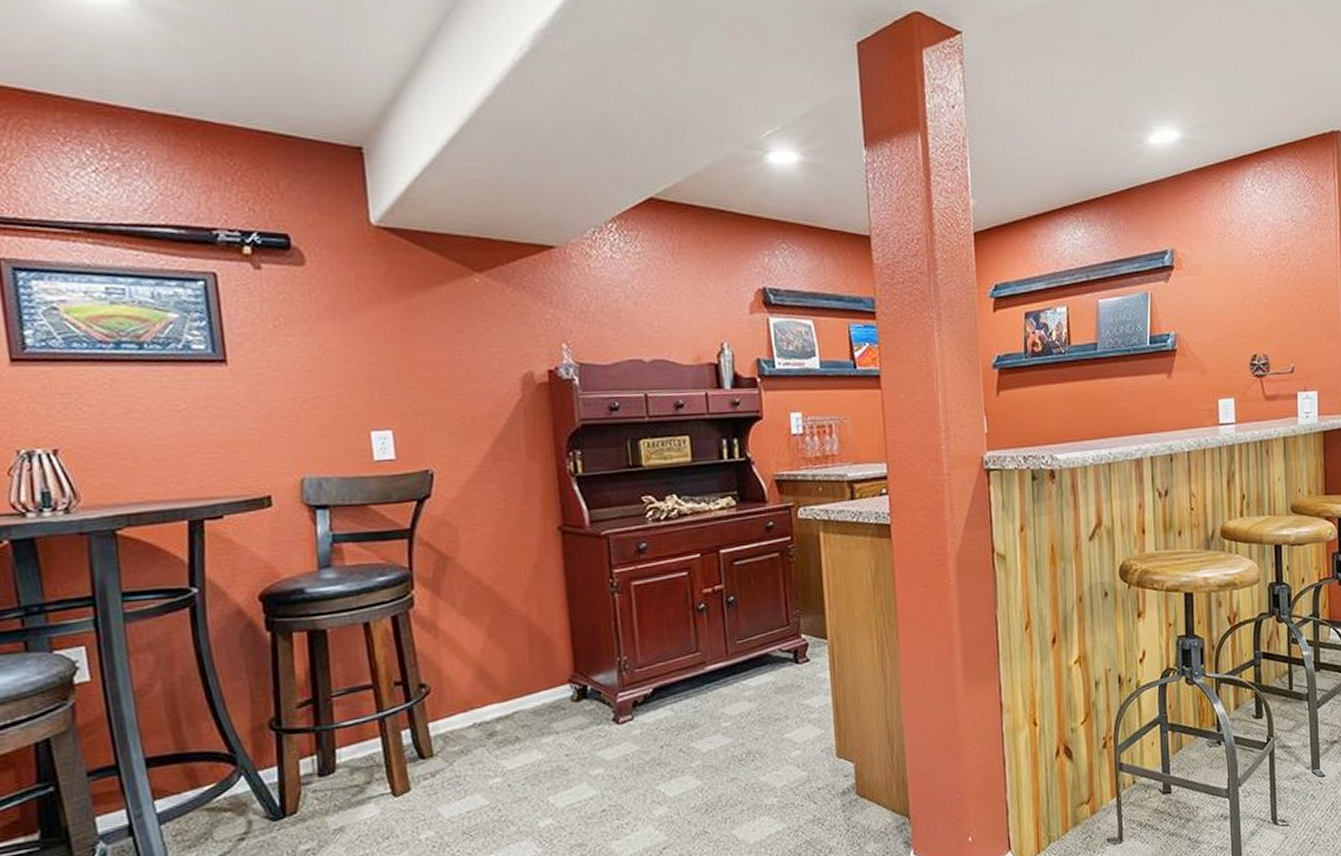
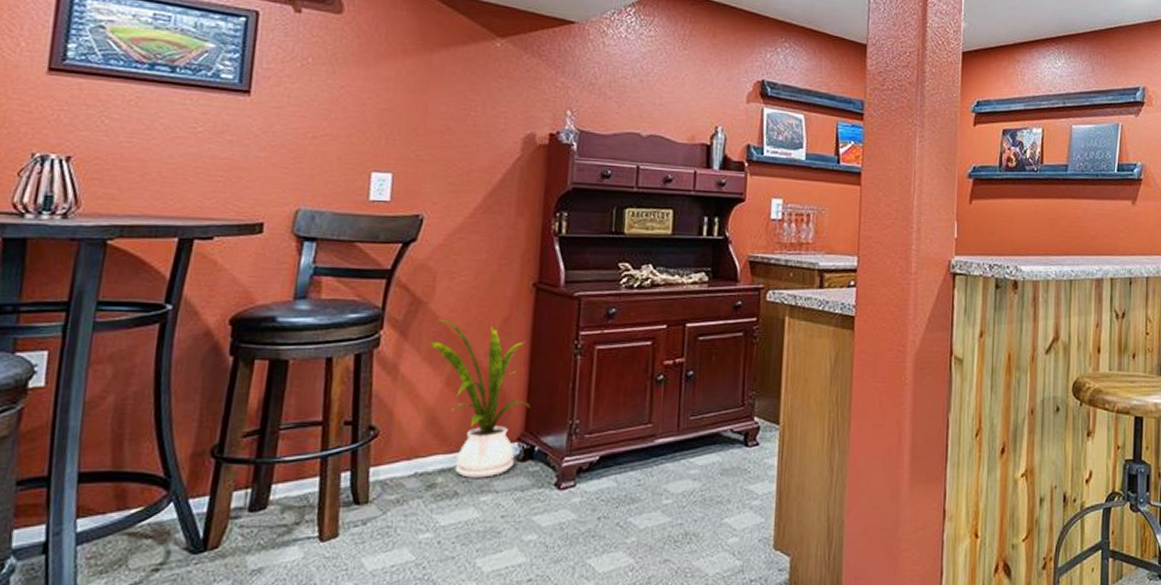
house plant: none [464,572,576,723] -> present [429,318,531,478]

